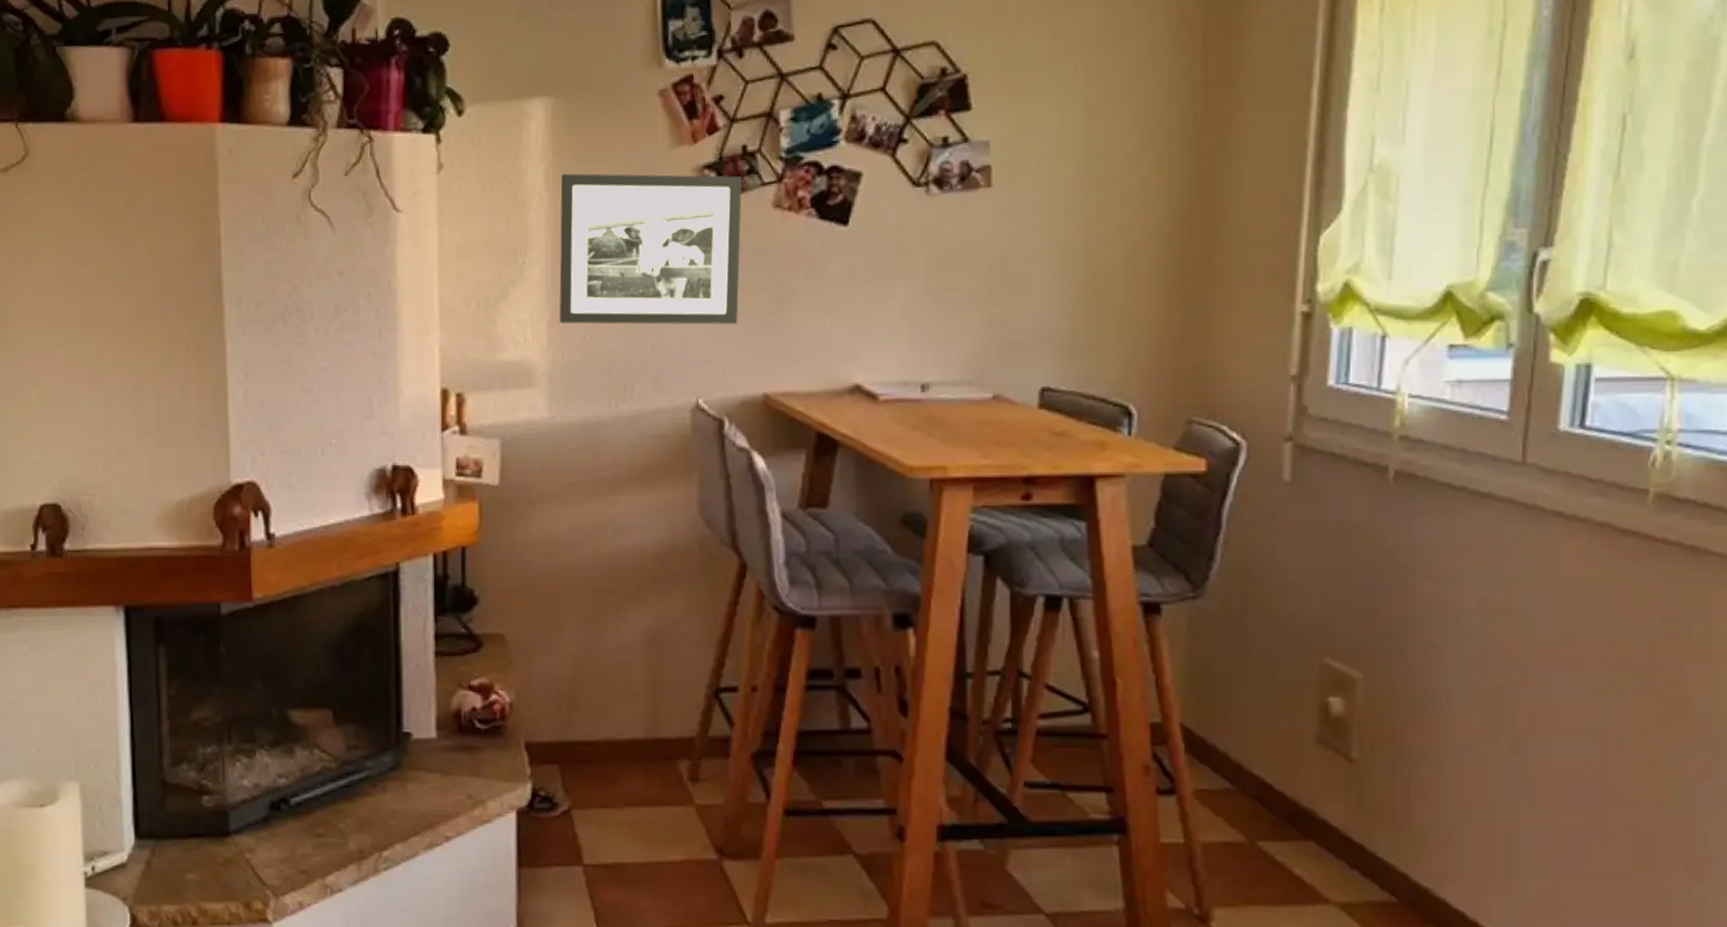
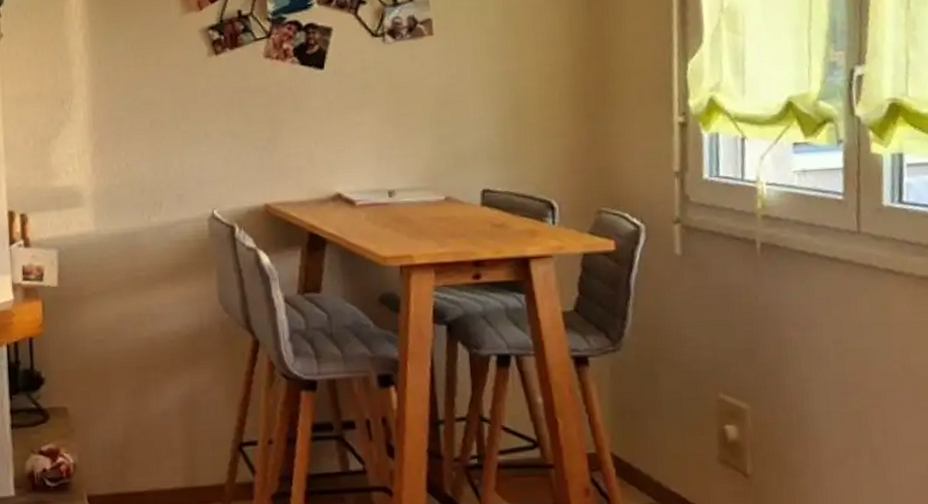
picture frame: present [559,173,742,325] -> none [97,34,242,155]

